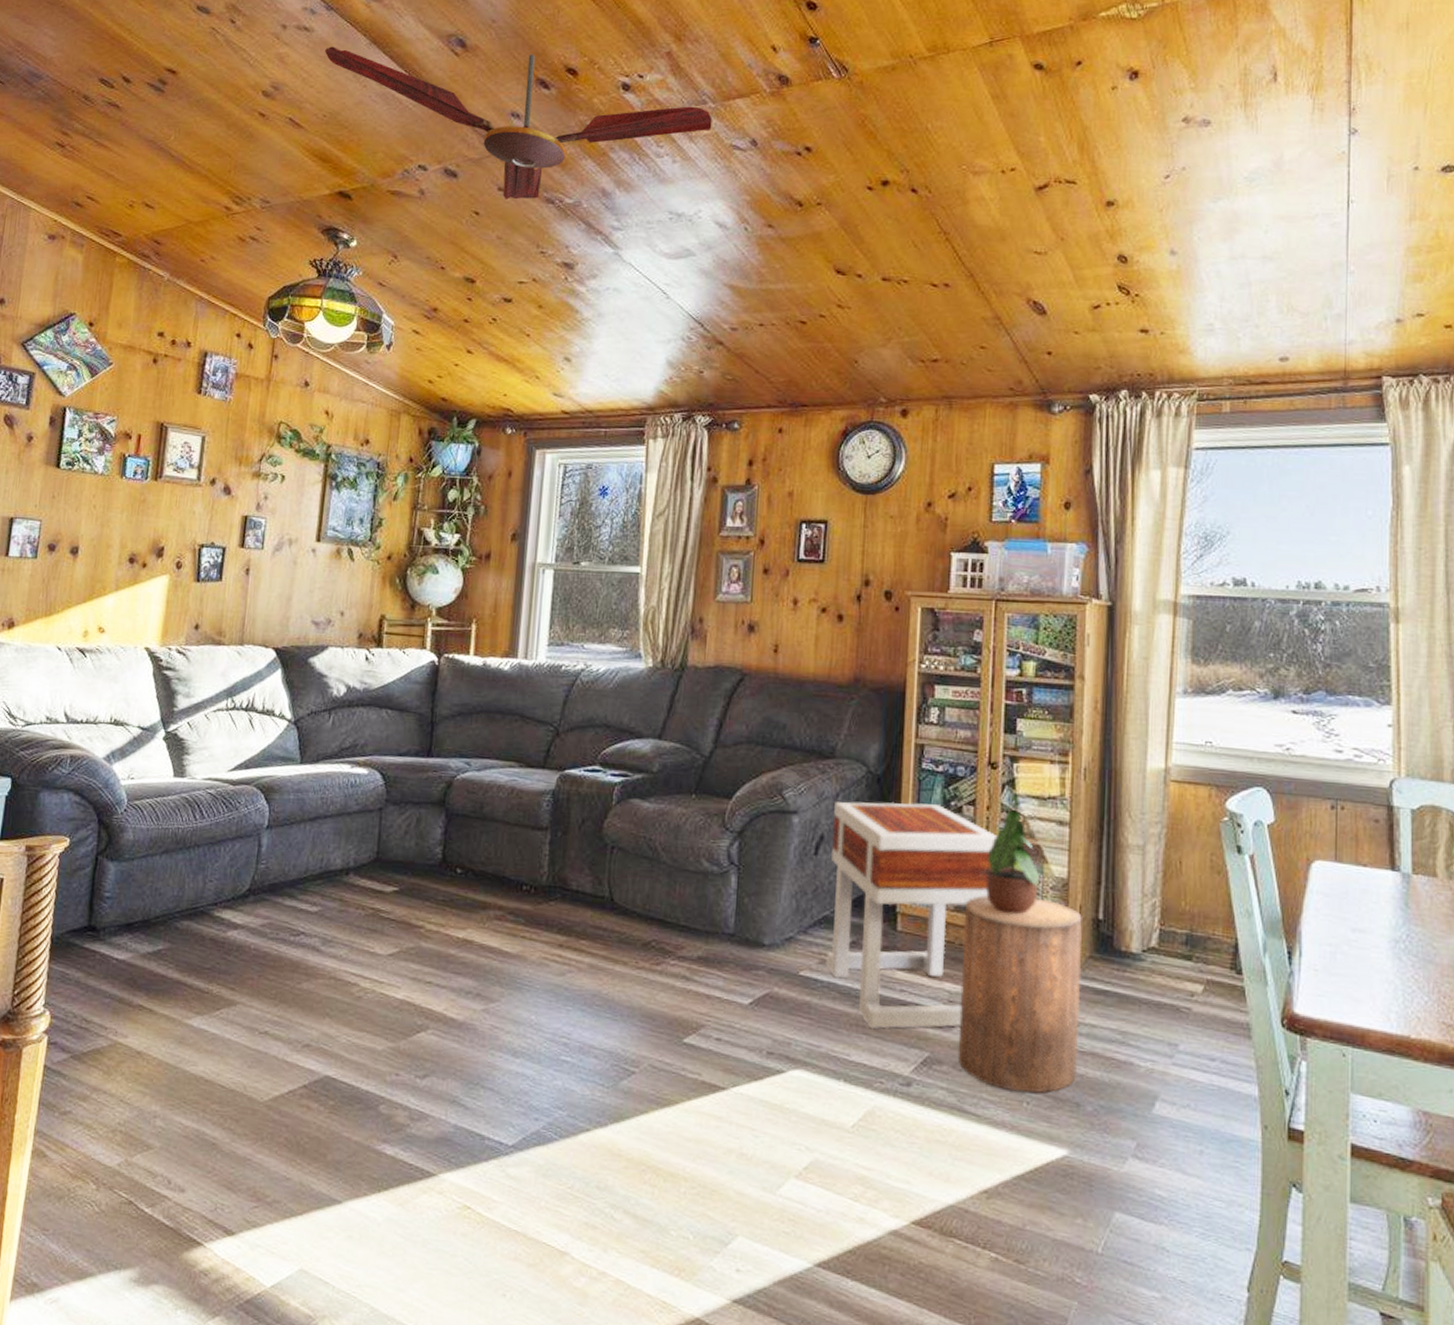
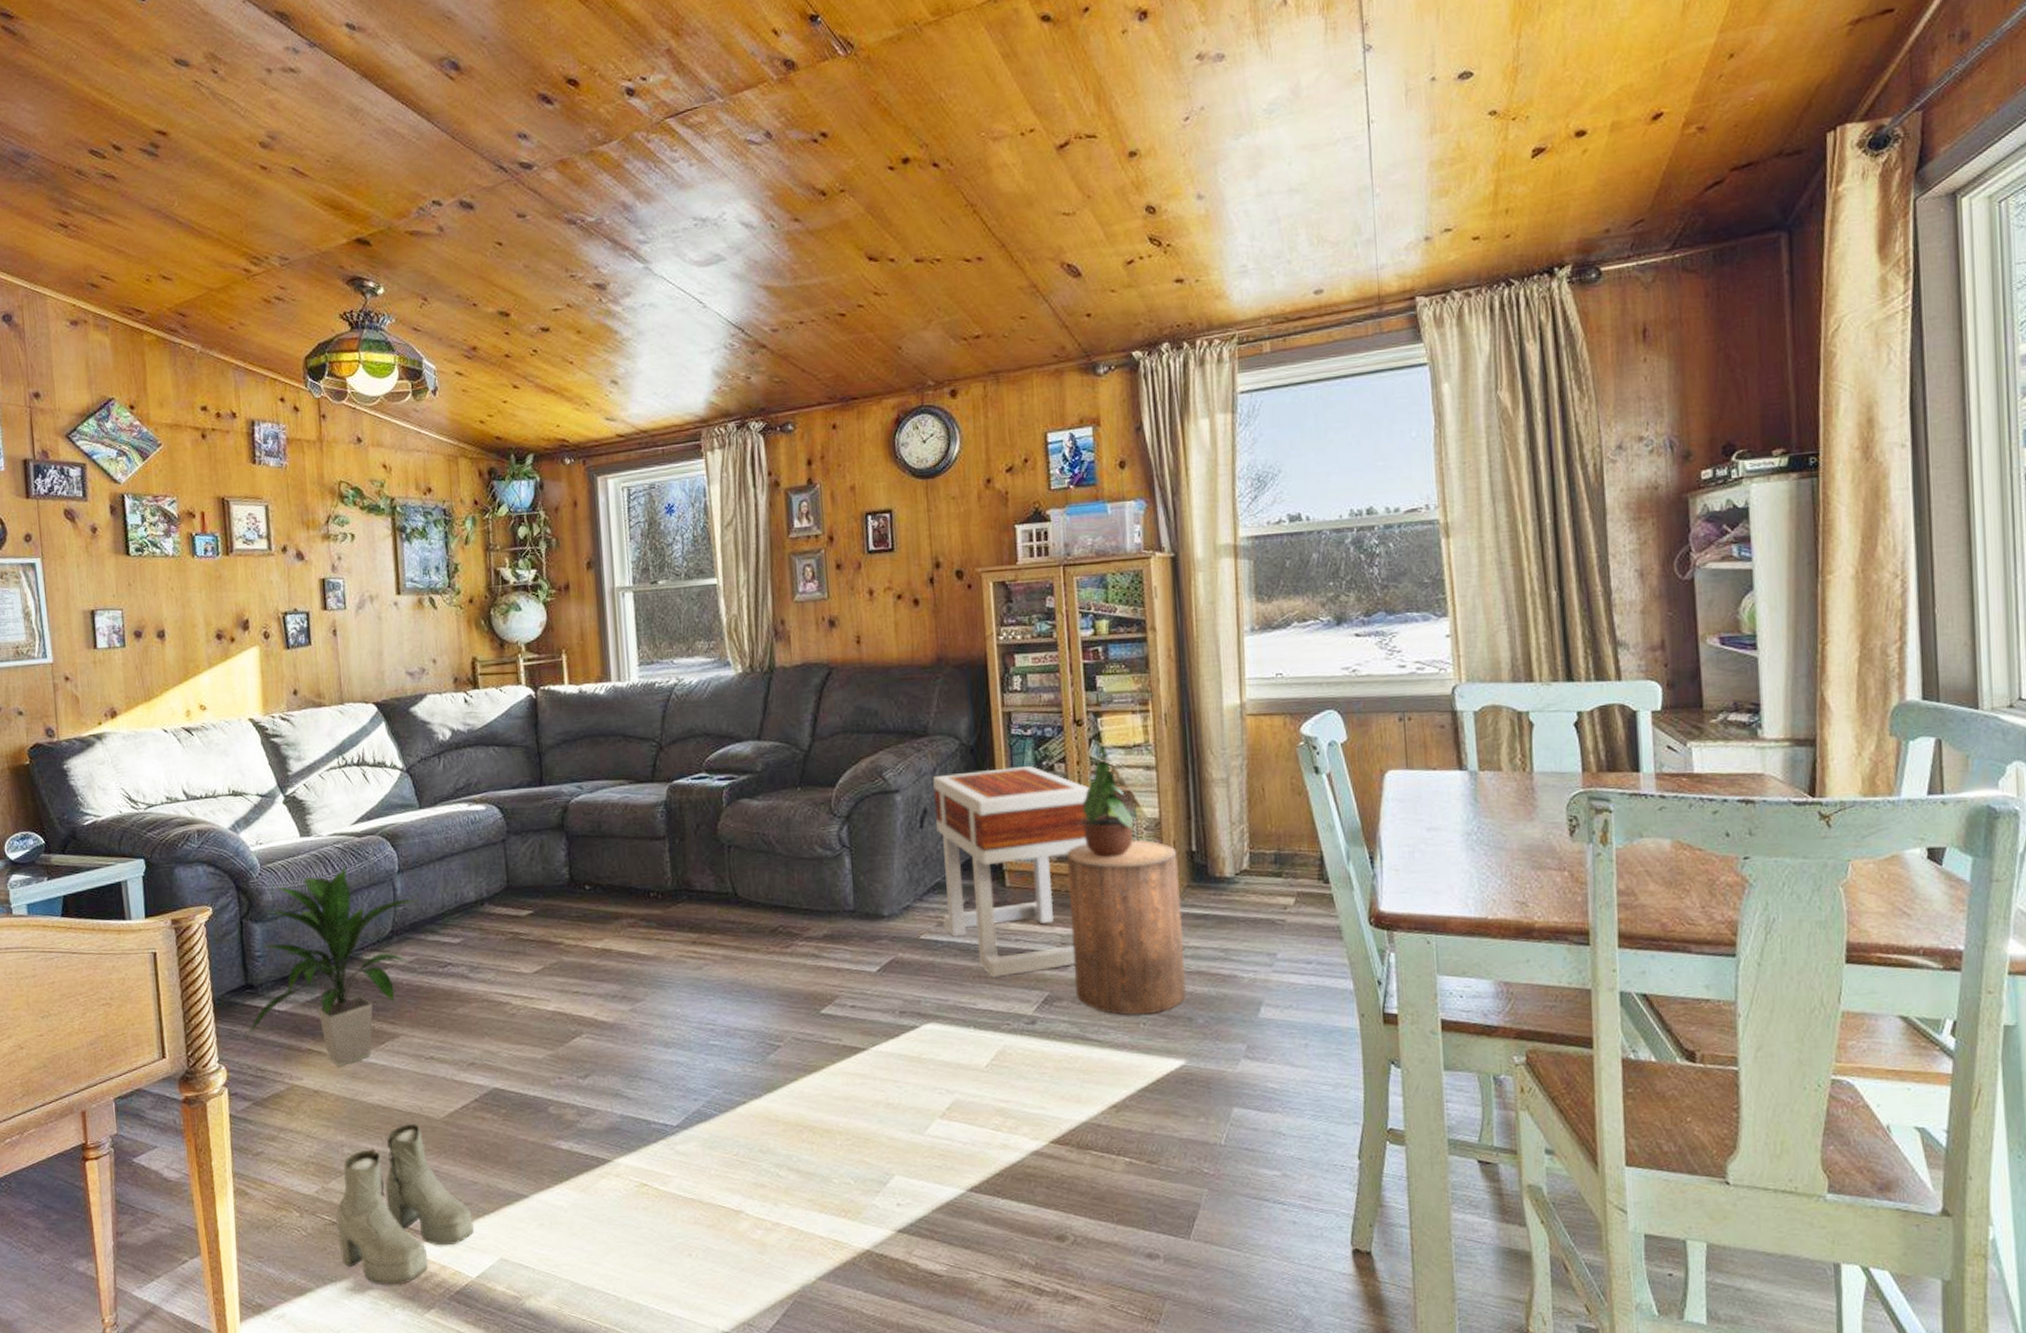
indoor plant: none [77,813,283,1029] -> present [245,865,419,1066]
boots: none [131,1102,279,1284] -> present [335,1124,474,1285]
ceiling fan: present [325,46,713,200] -> none [316,69,724,226]

